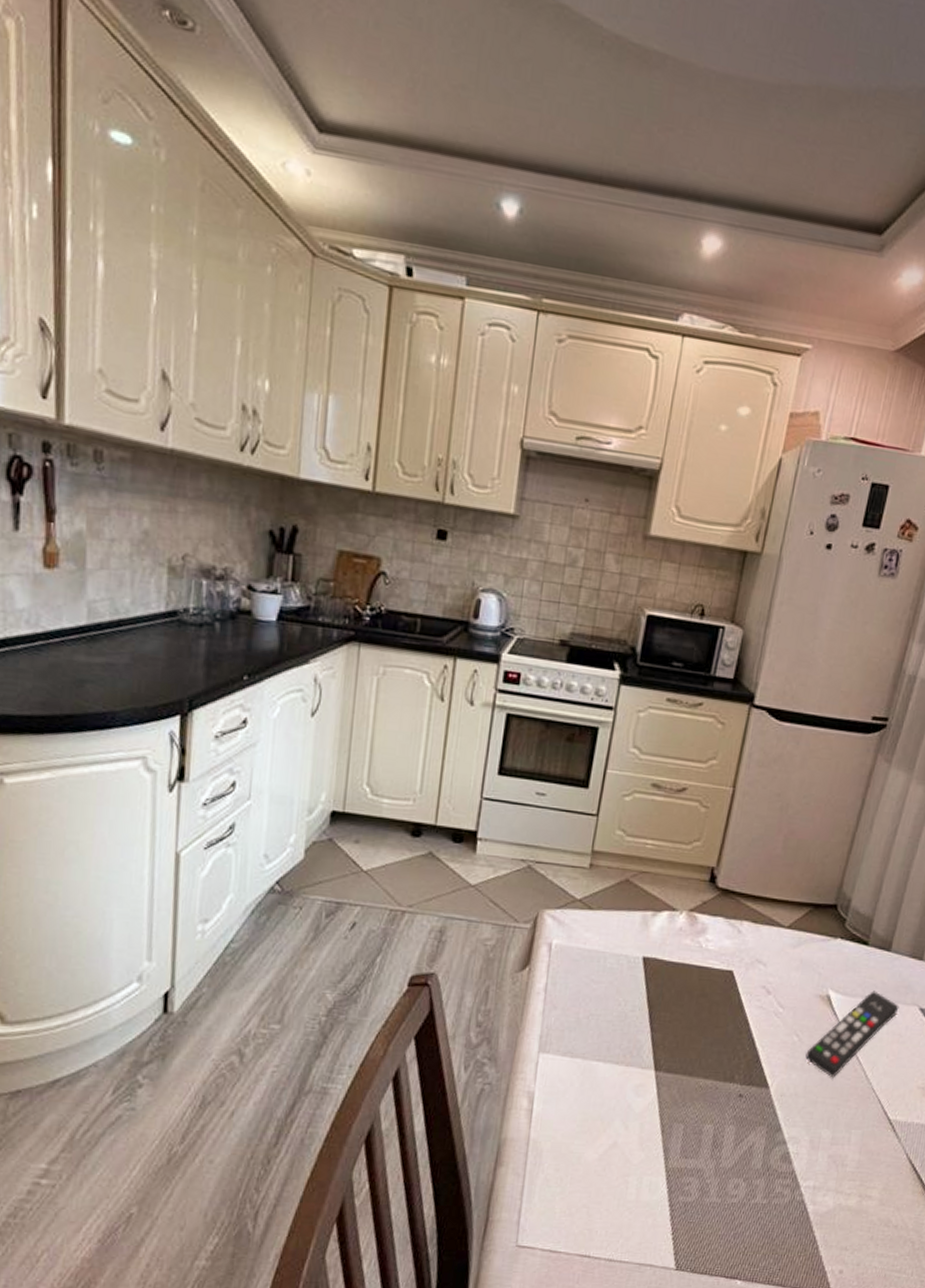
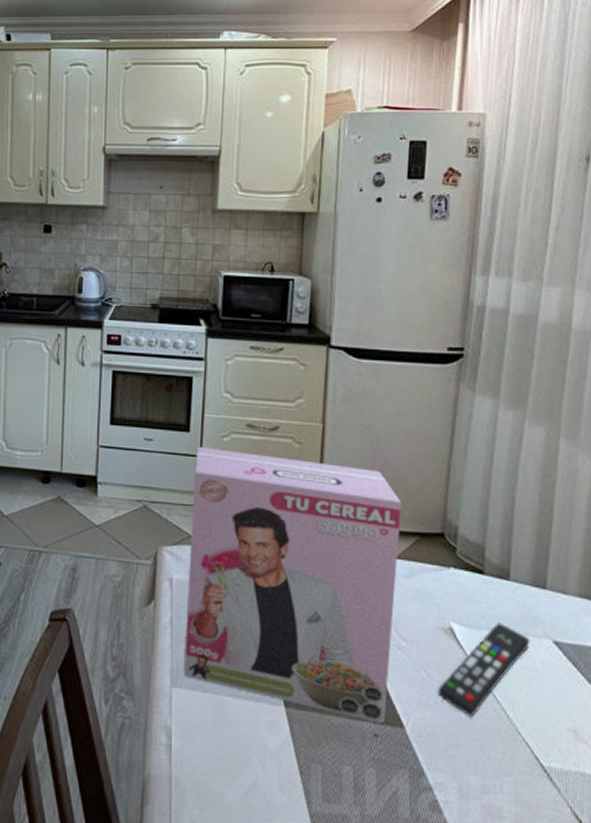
cereal box: none [553,805,801,1084] -> present [183,447,402,723]

